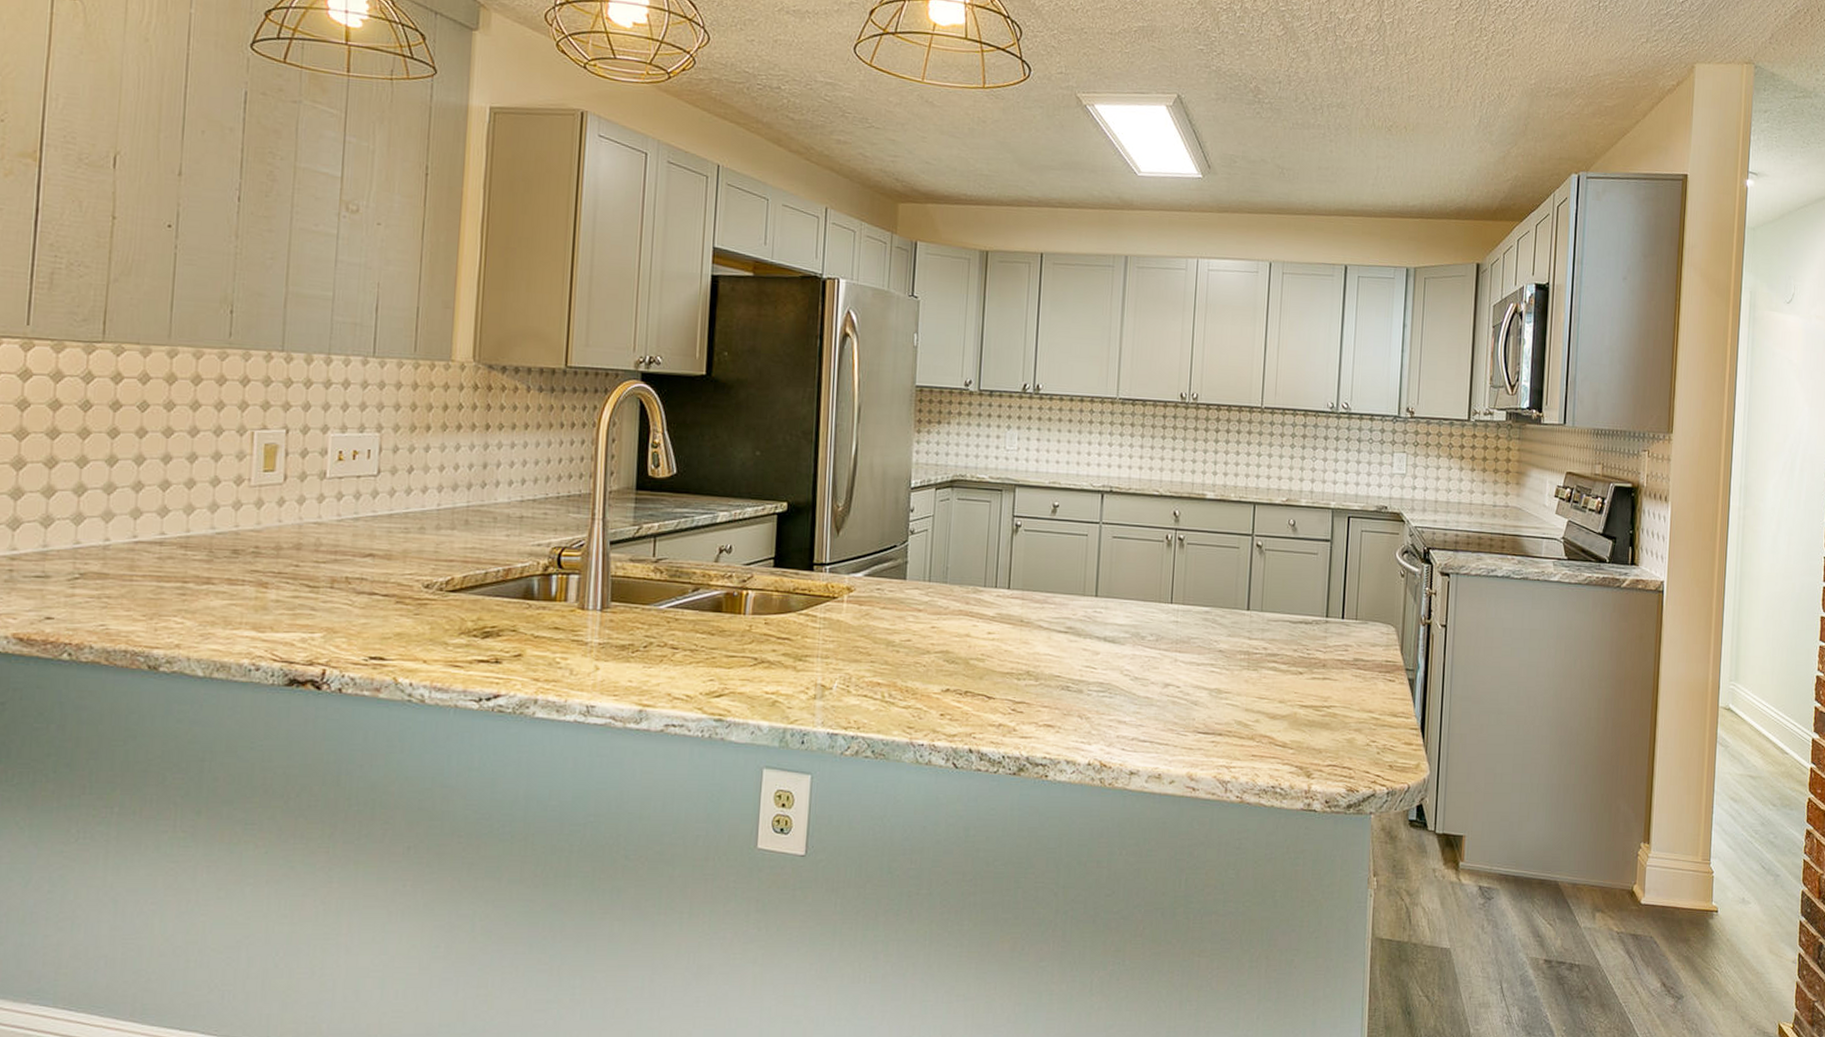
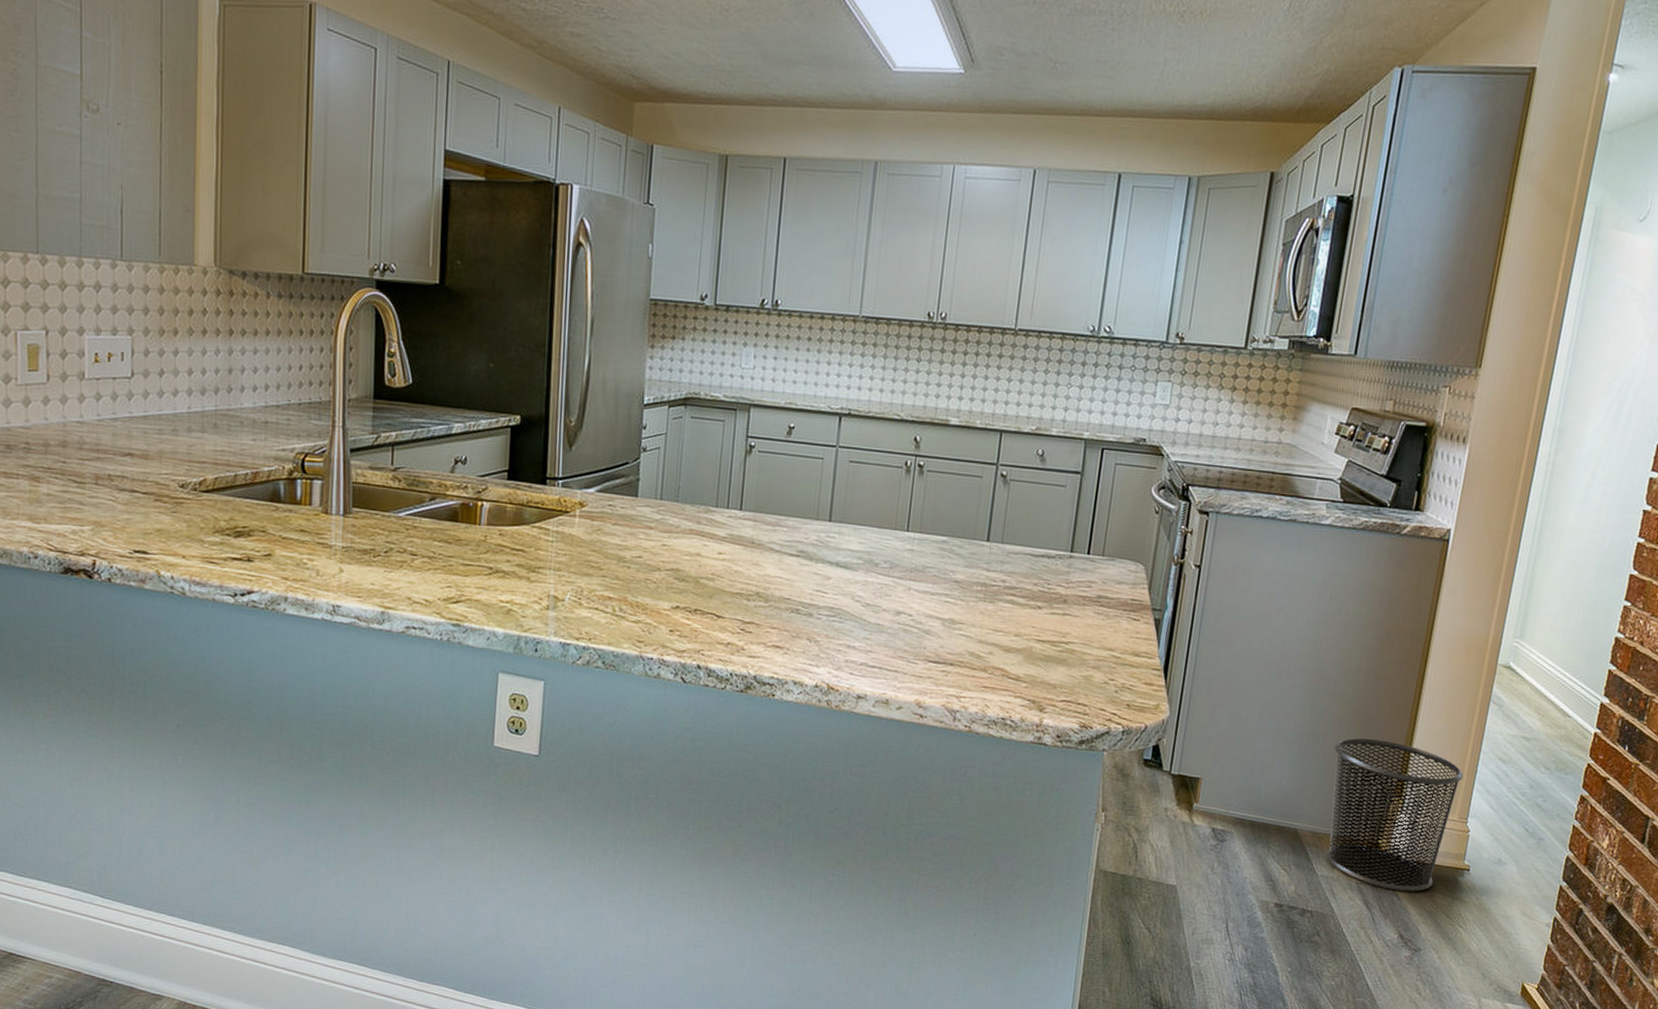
waste bin: none [1583,785,1702,938] -> present [1325,738,1464,892]

